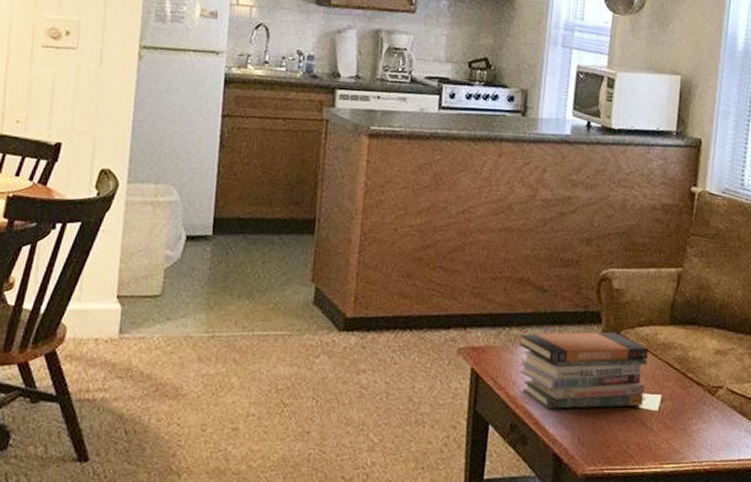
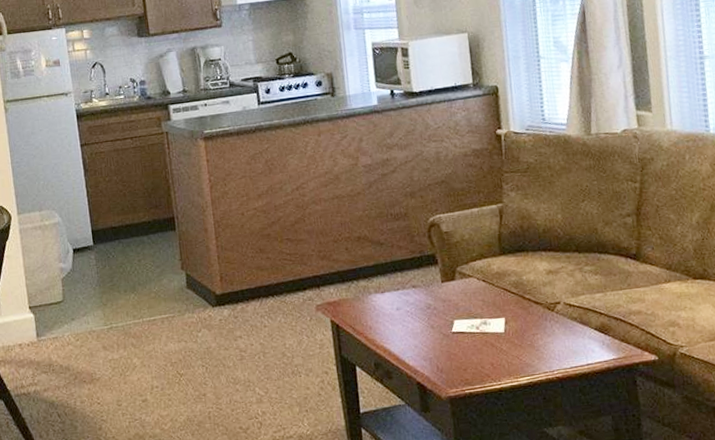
book stack: present [519,331,648,409] -> none [368,269,489,345]

